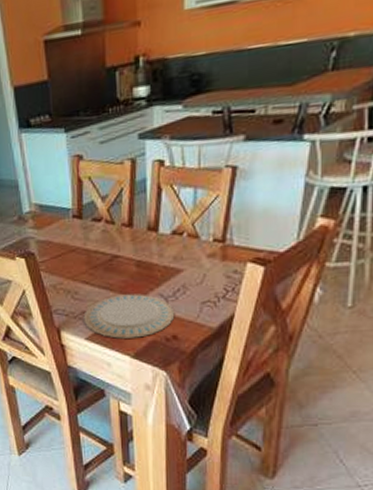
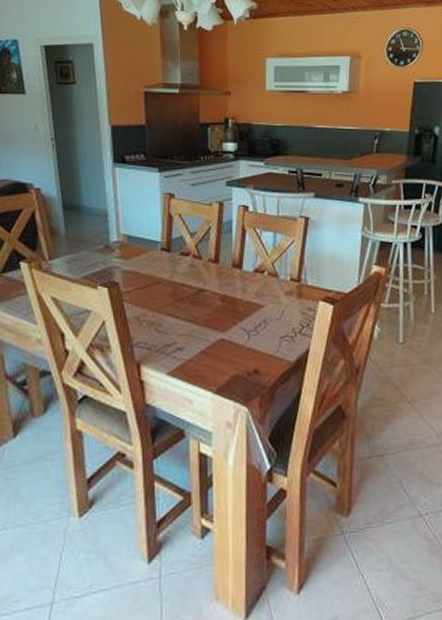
plate: present [83,294,175,339] -> none [166,327,257,373]

